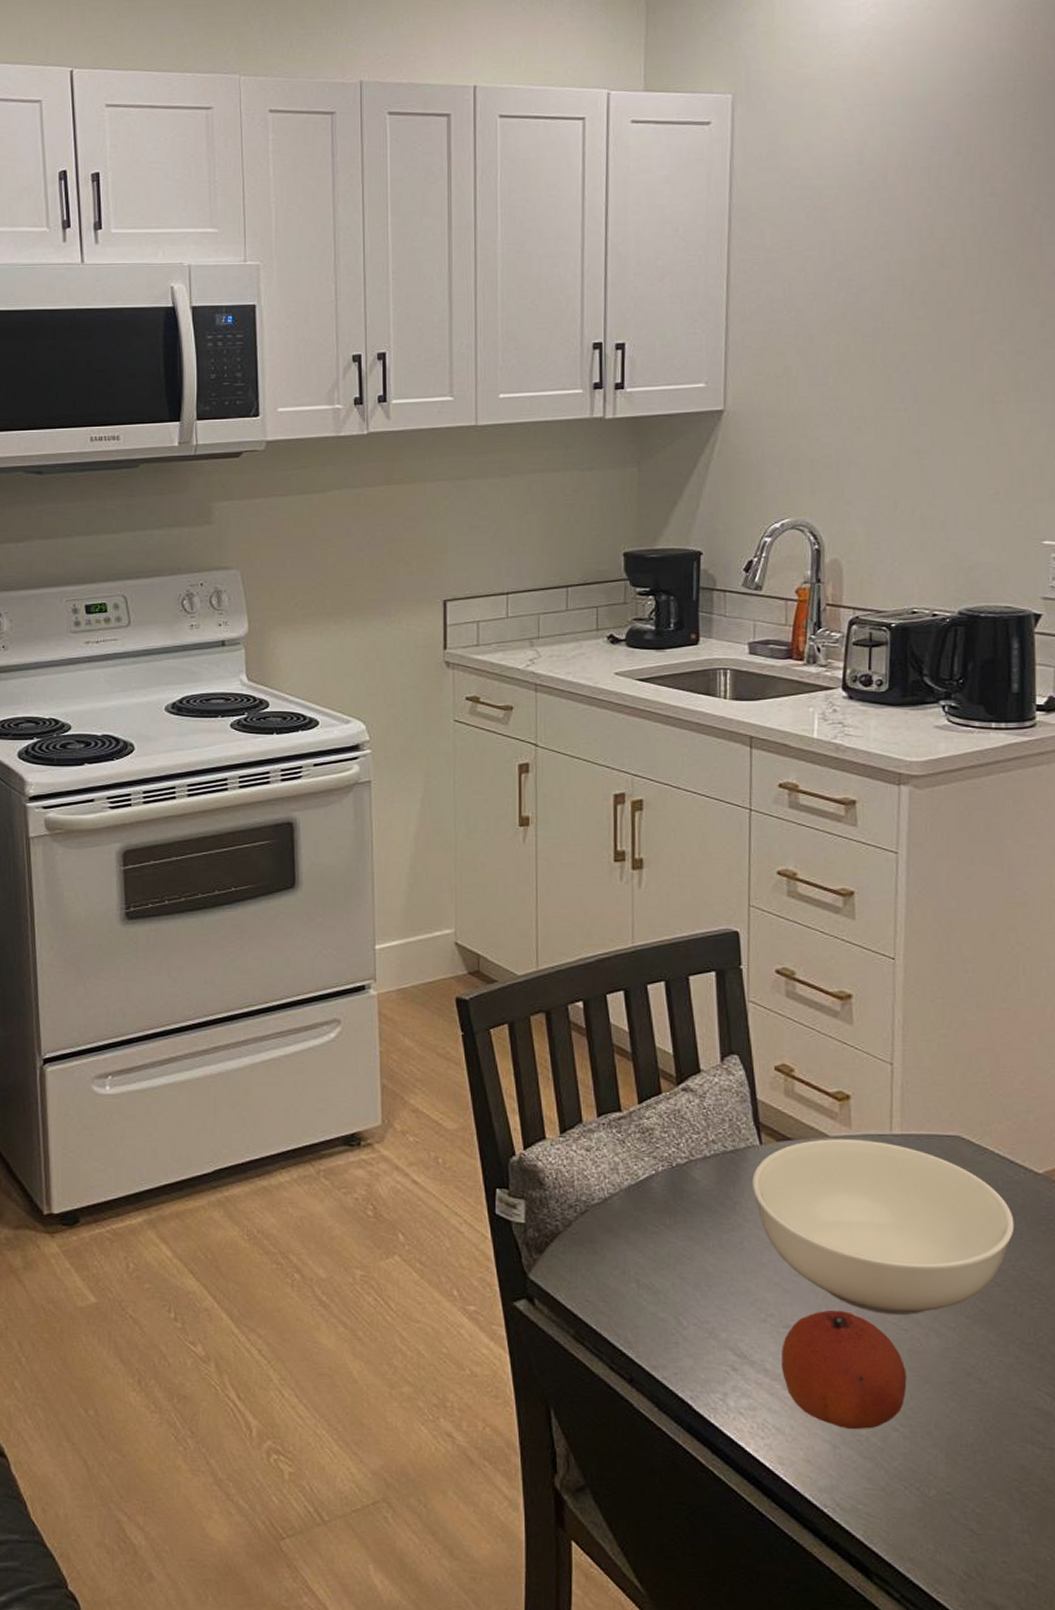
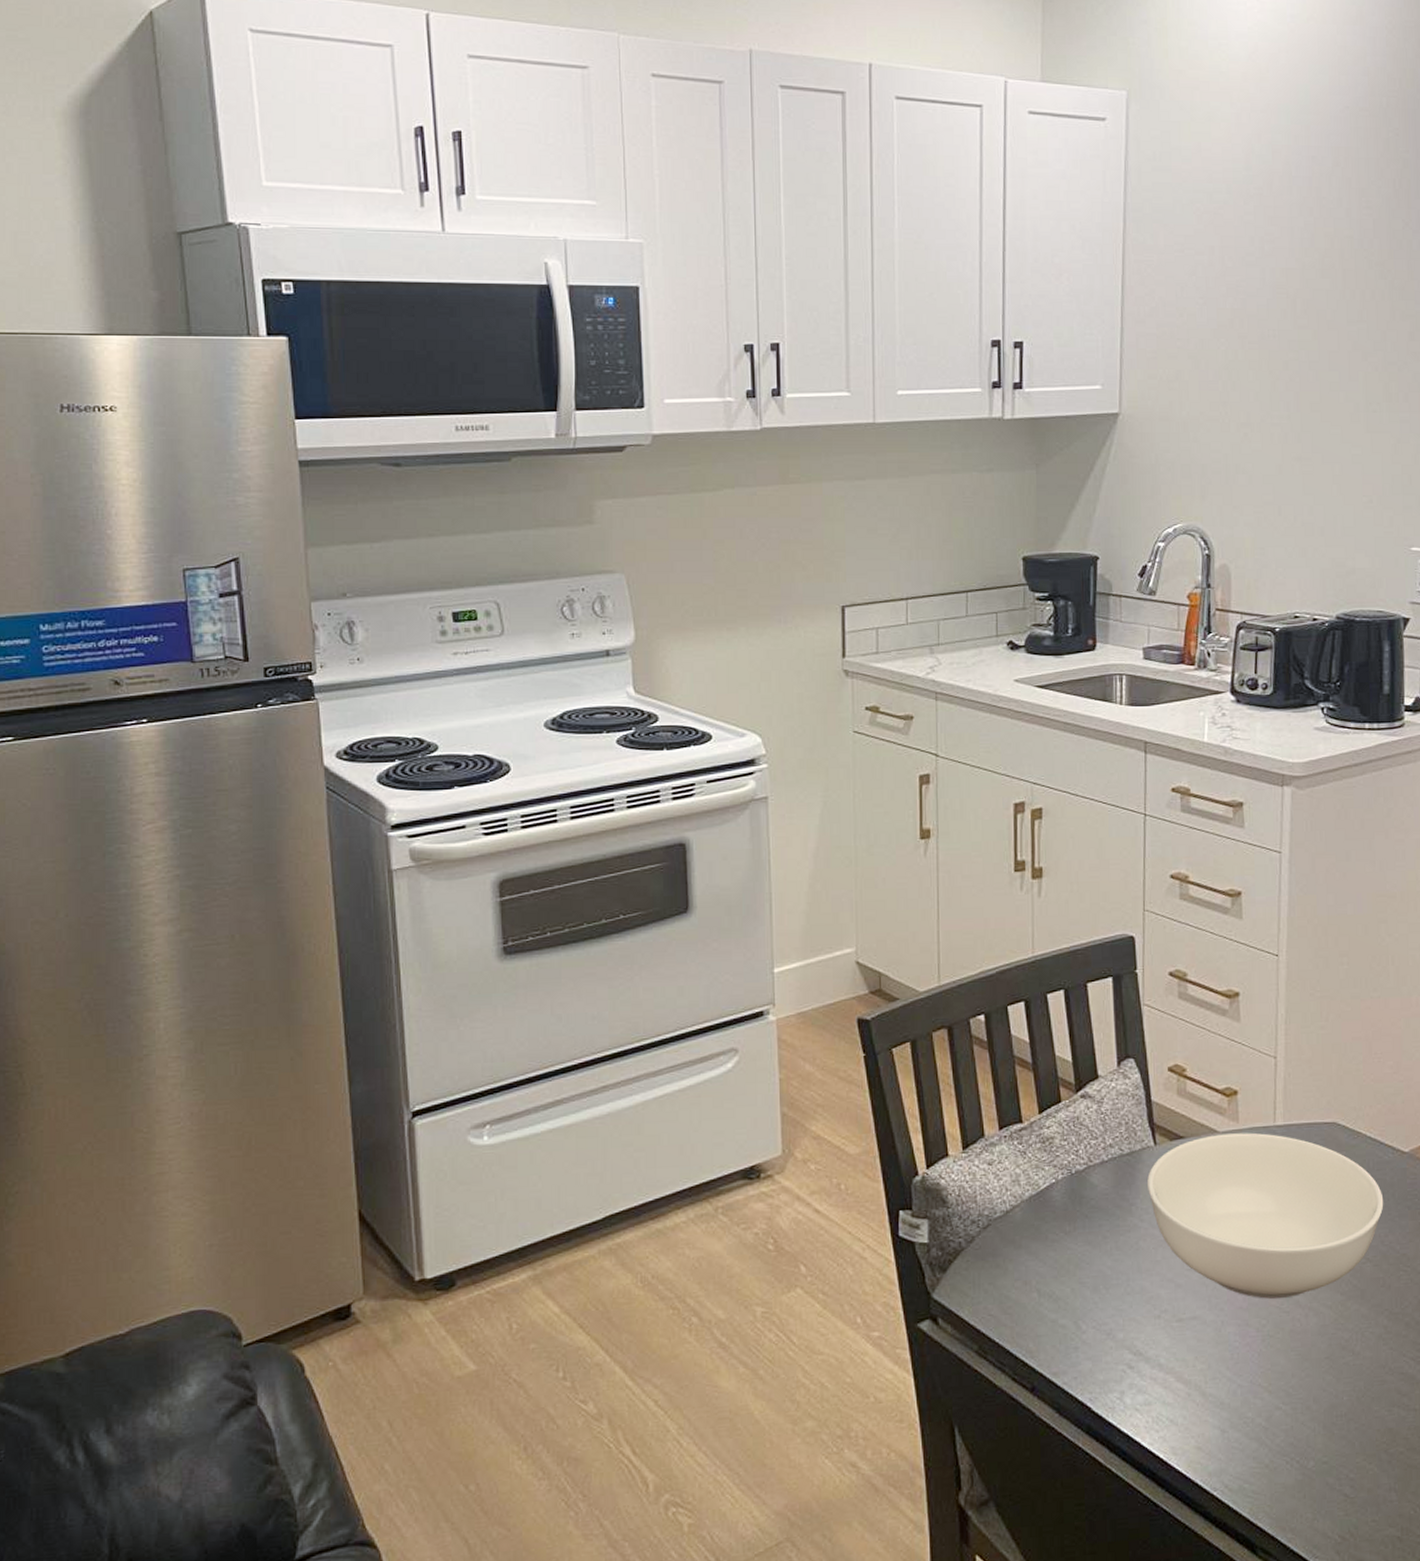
fruit: present [781,1311,907,1430] -> none [1174,1300,1289,1413]

